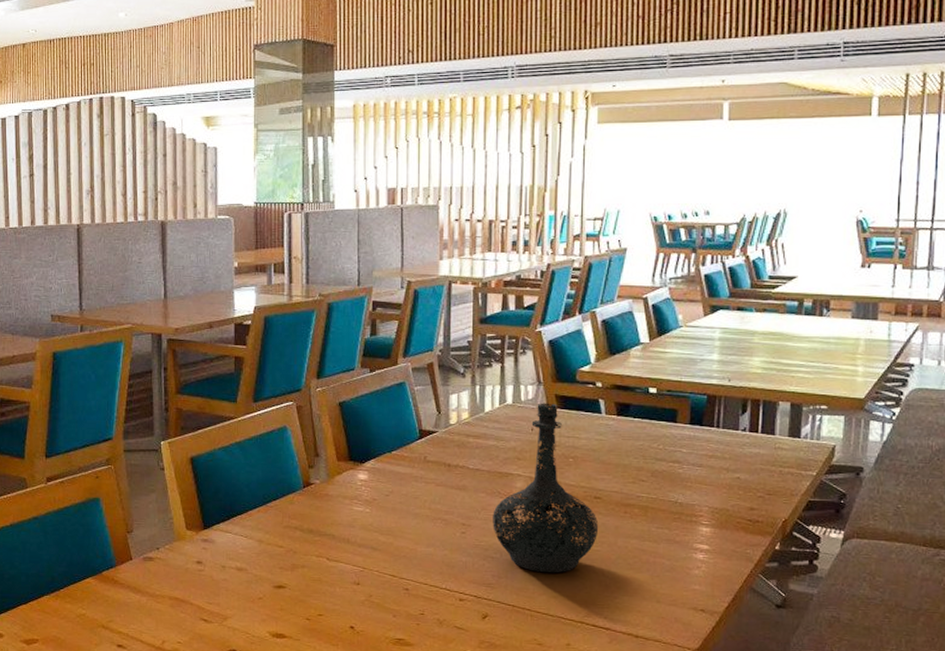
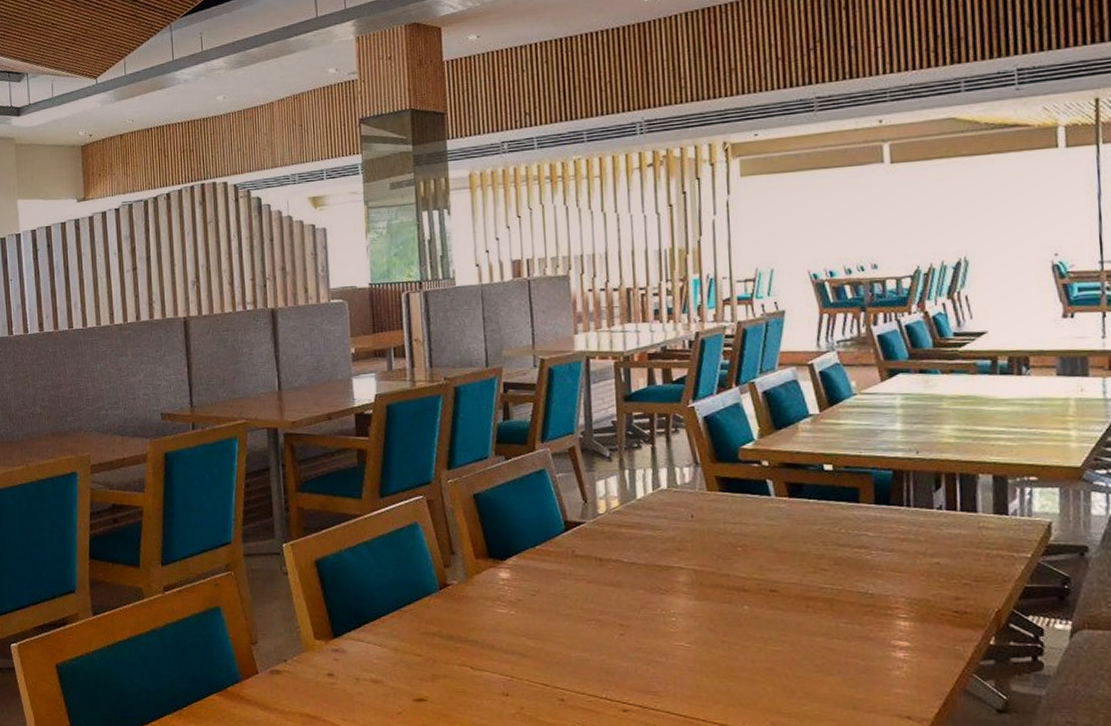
bottle: present [493,403,599,573] -> none [654,486,778,678]

